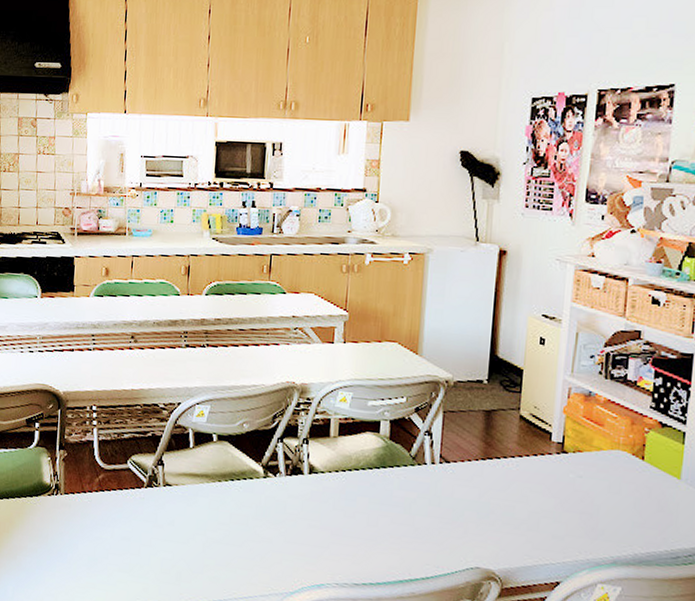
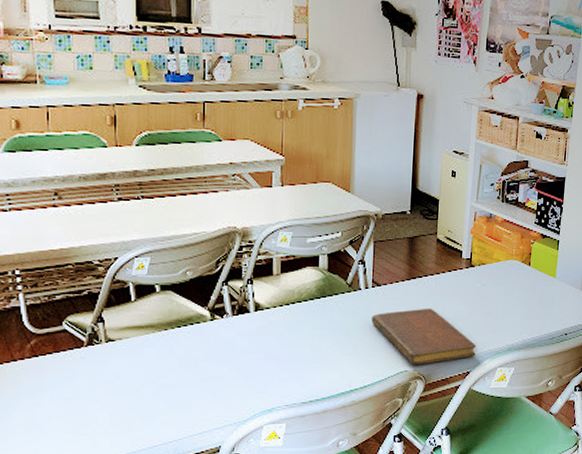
notebook: none [438,494,569,565] -> present [372,308,476,365]

